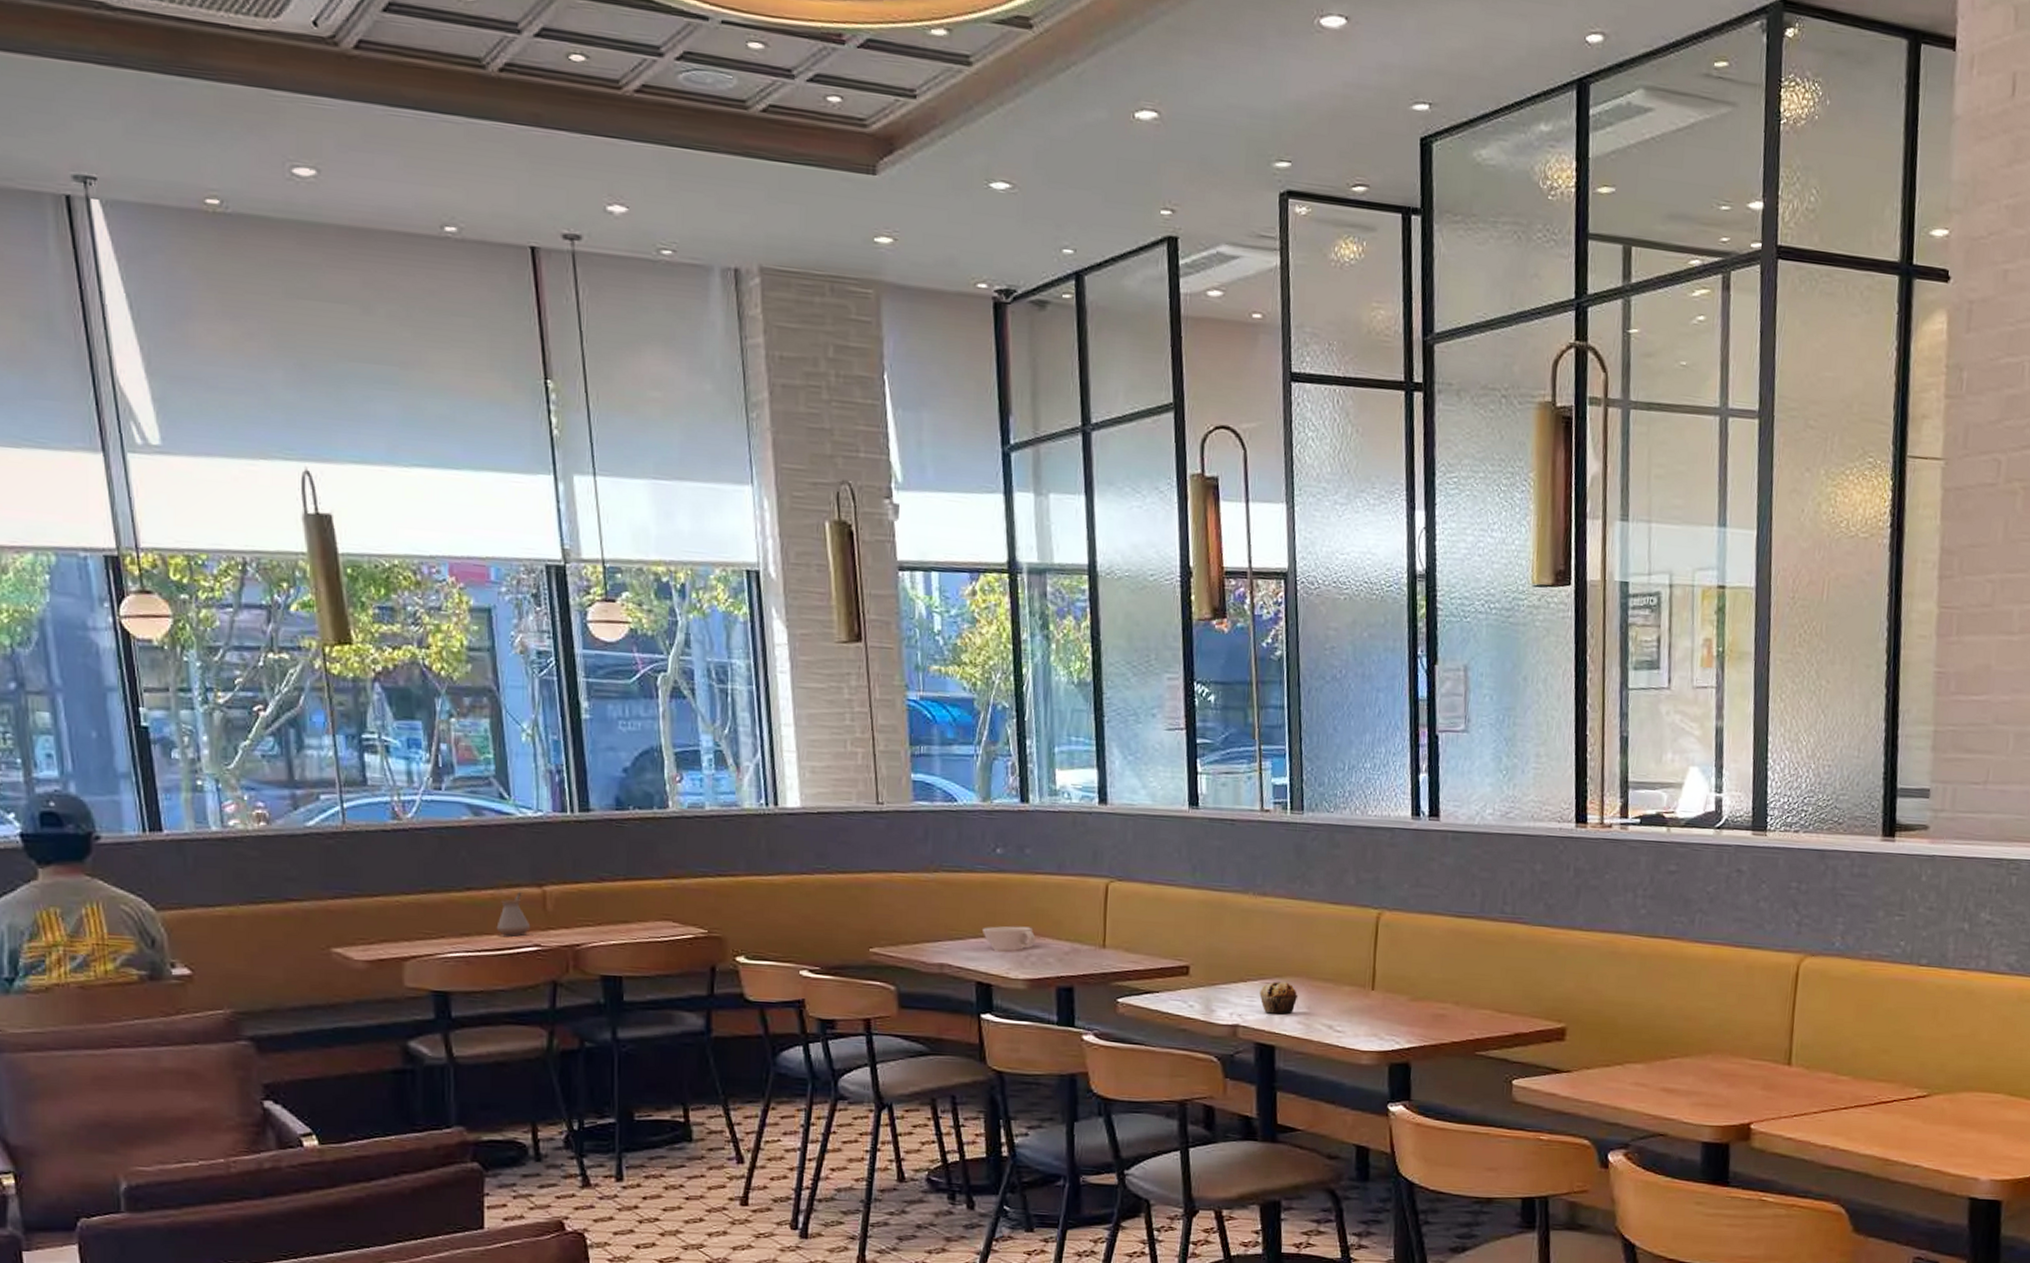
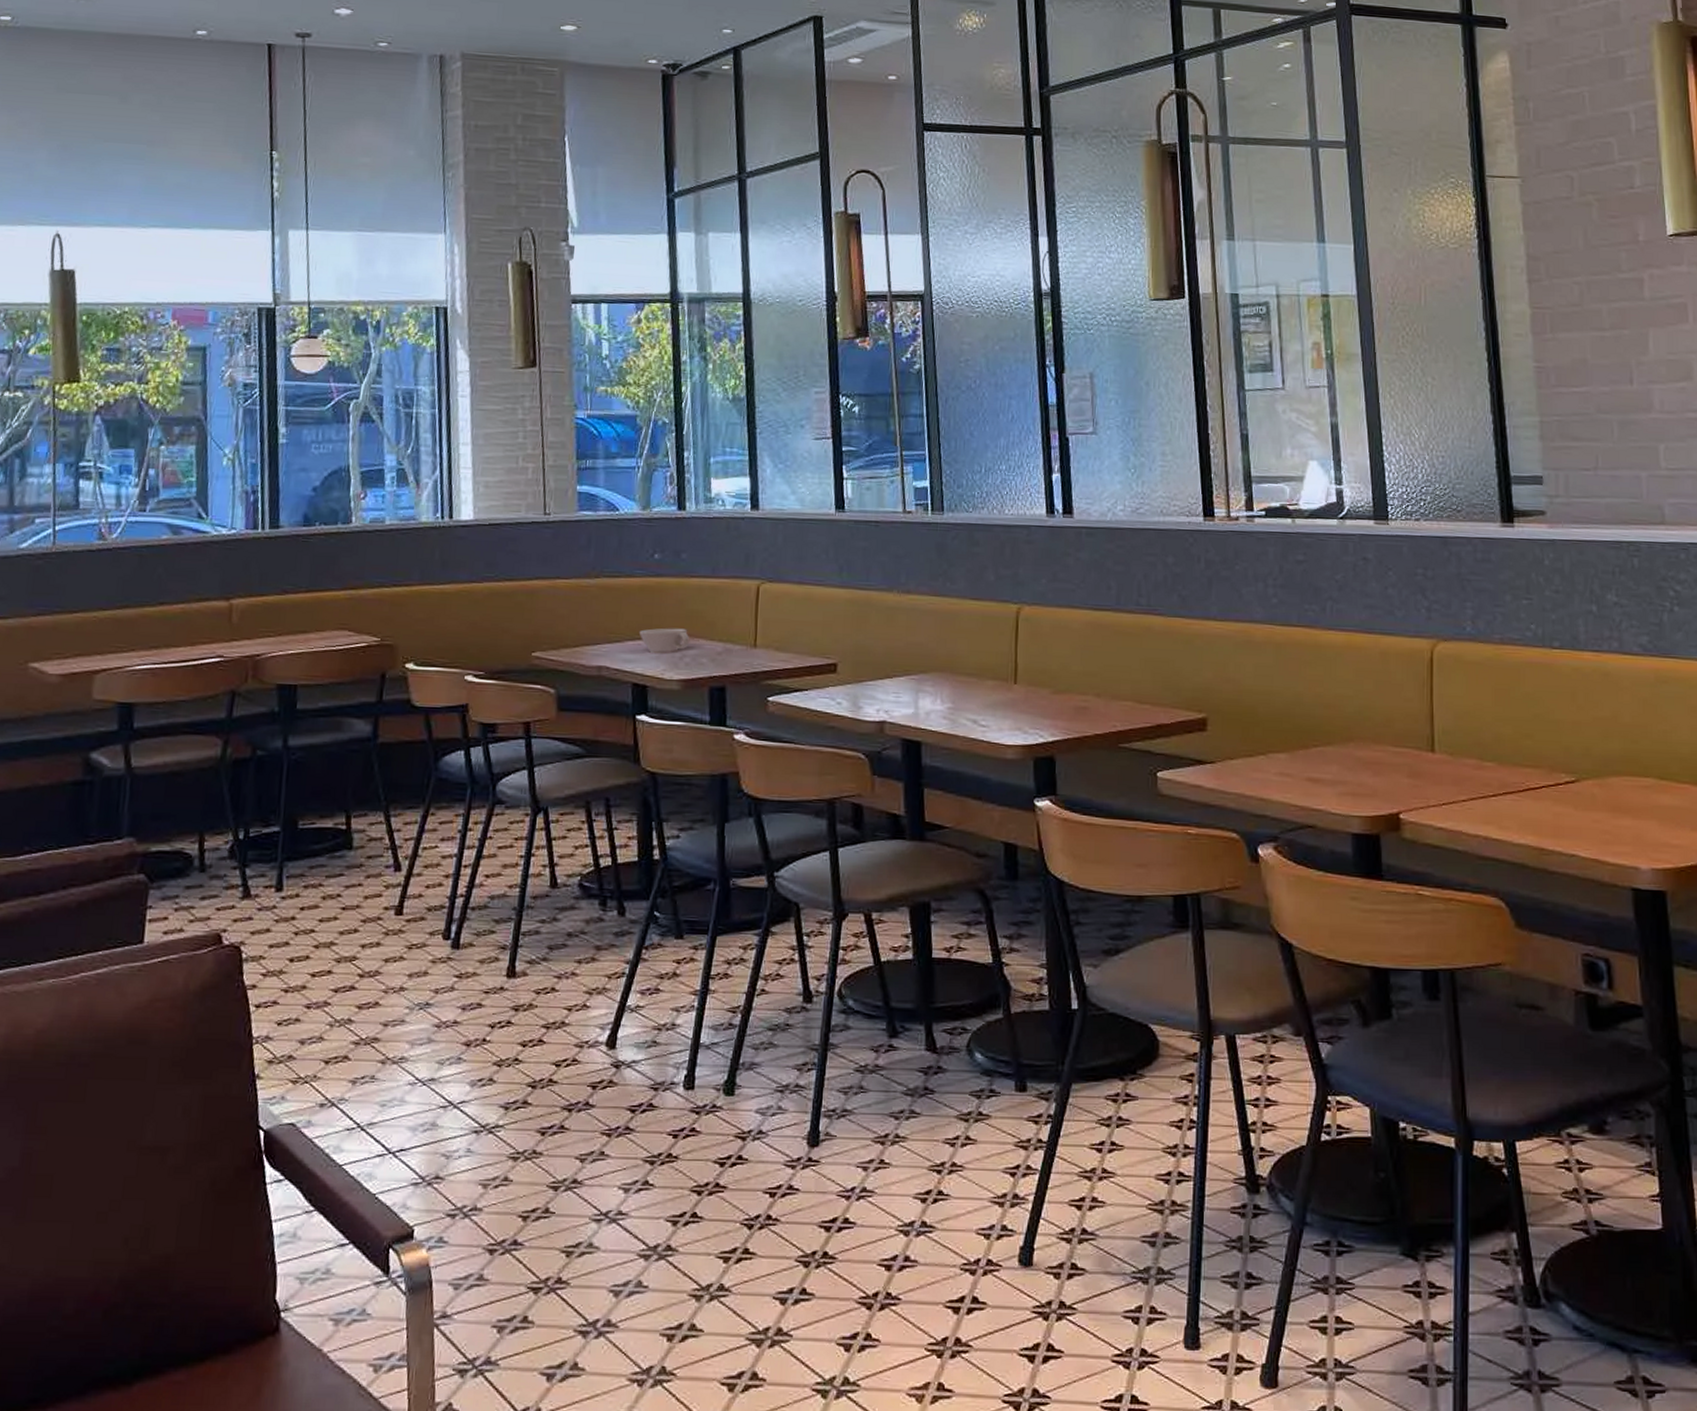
coffee pot: present [496,891,531,937] -> none [183,604,216,648]
muffin: present [1259,981,1299,1015] -> none [905,676,943,710]

